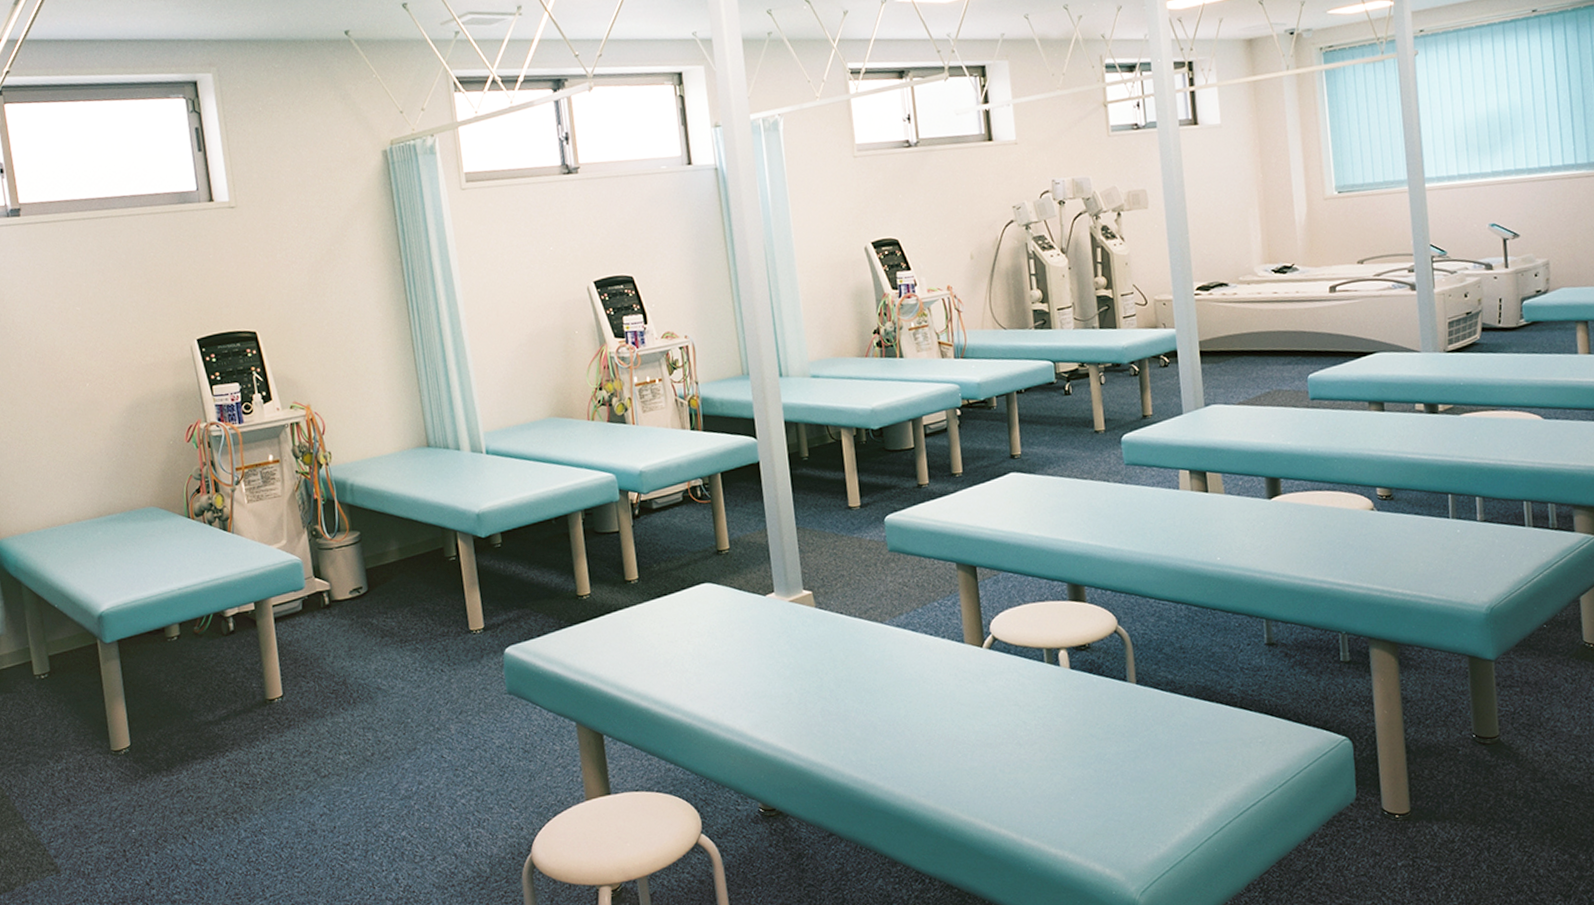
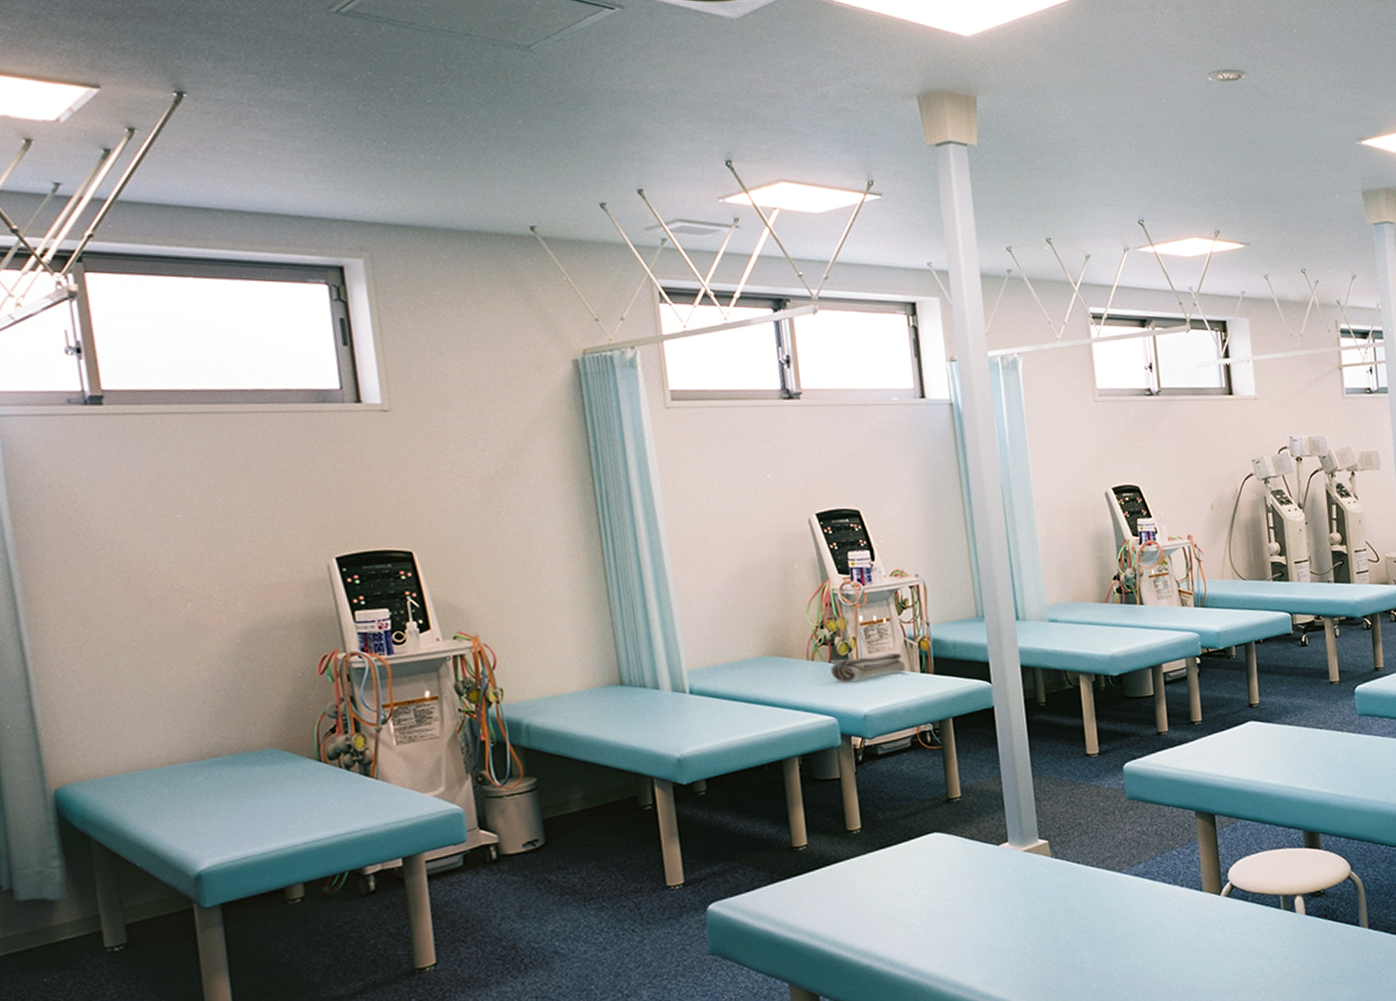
towel: none [608,411,678,442] -> present [830,653,907,683]

